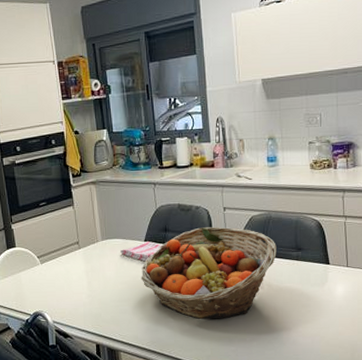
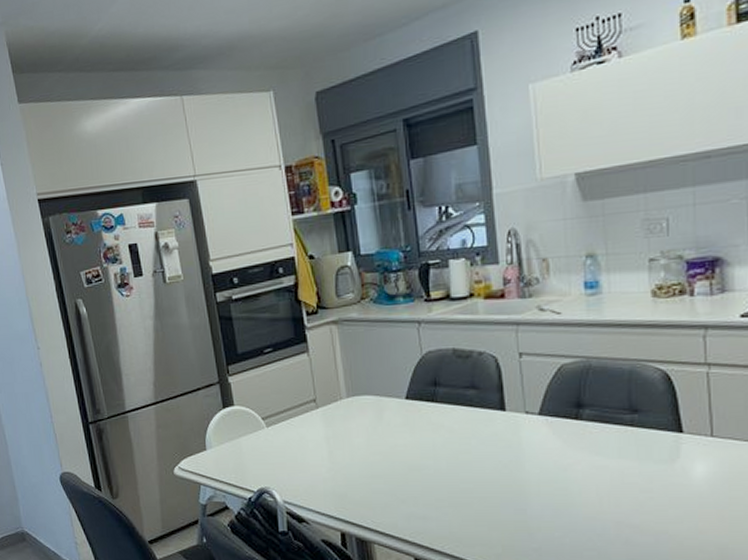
dish towel: present [120,241,162,262] -> none [372,399,431,426]
fruit basket: present [141,227,277,320] -> none [401,379,600,505]

